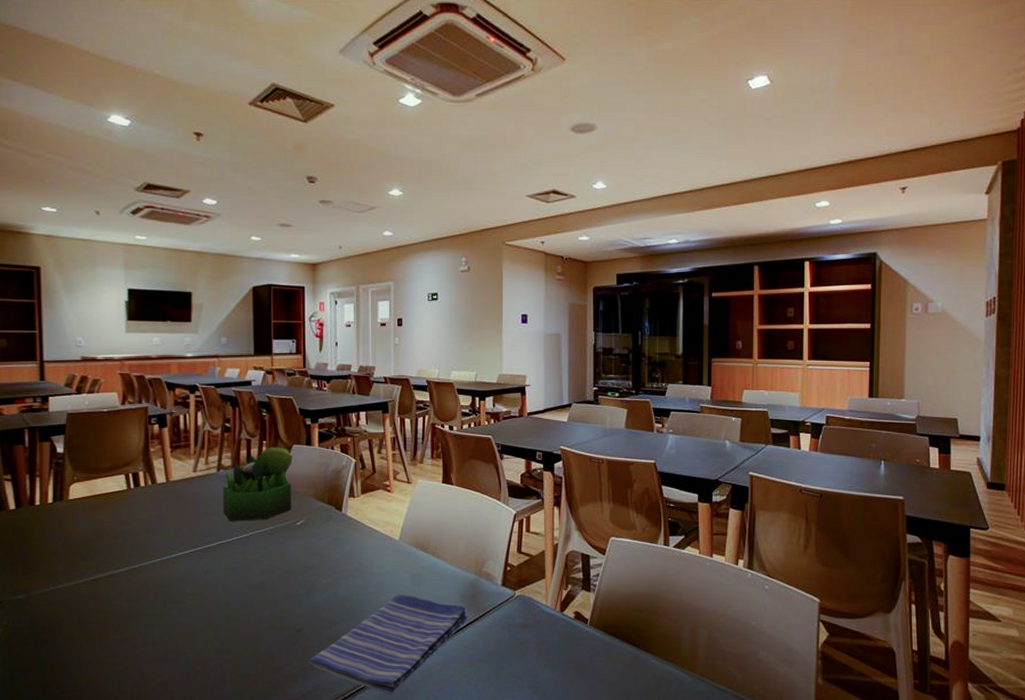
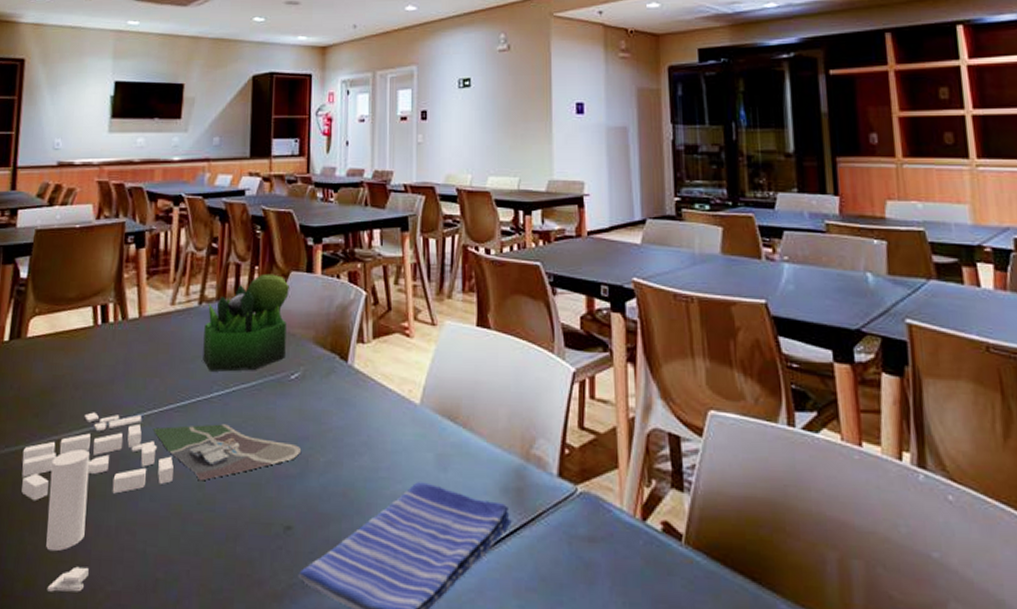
board game: none [75,555,308,685] -> present [21,412,302,592]

